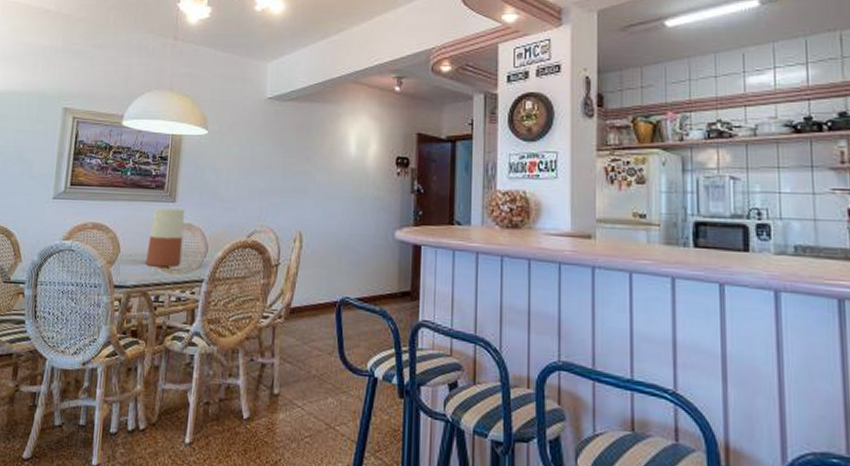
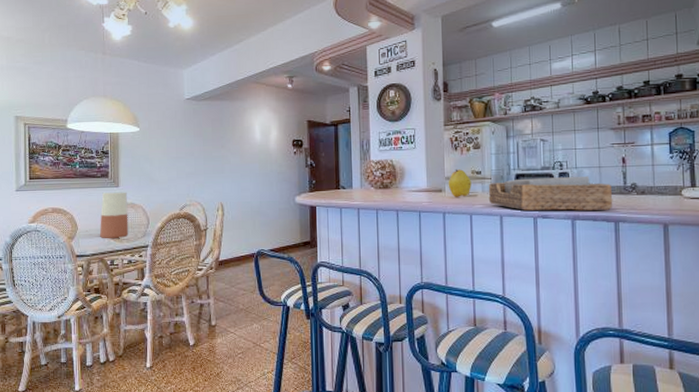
fruit: none [600,209,632,248] -> present [448,169,472,197]
napkin holder: none [655,228,836,283] -> present [488,175,613,212]

